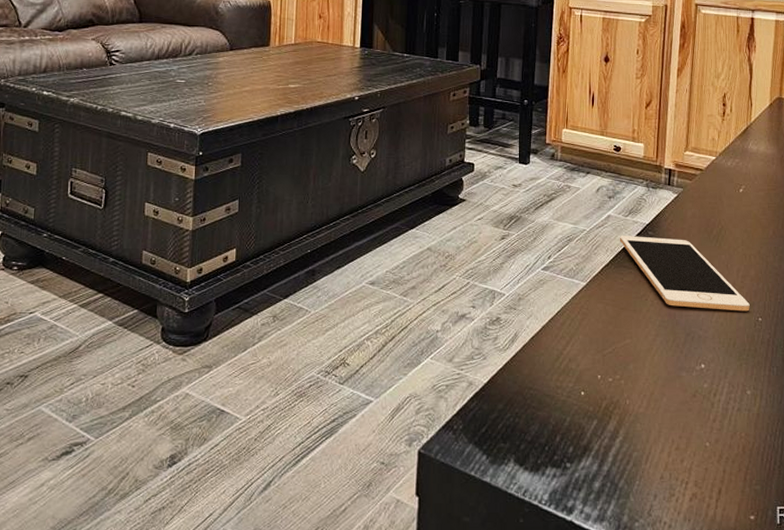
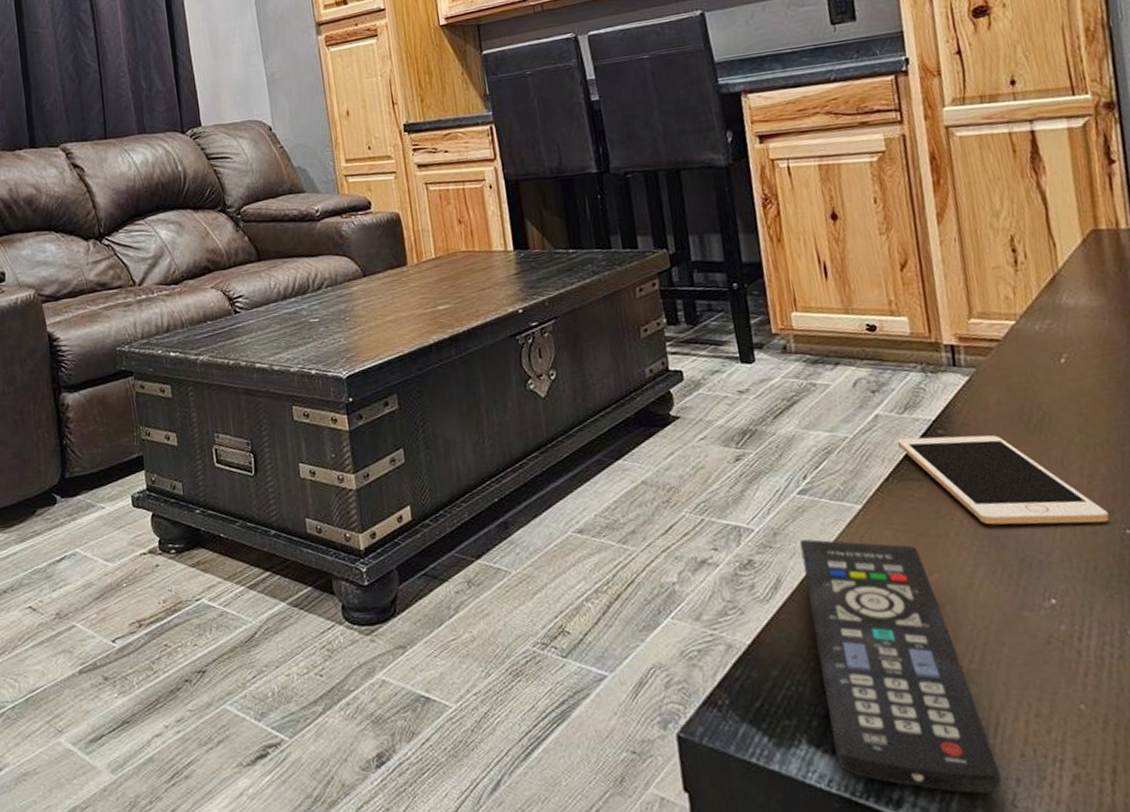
remote control: none [533,306,644,505] -> present [799,539,1002,794]

